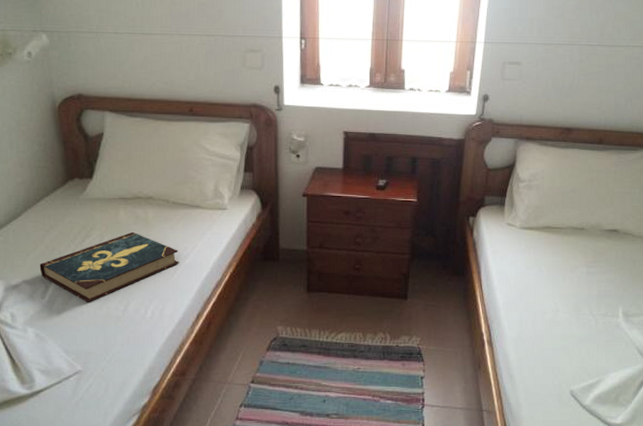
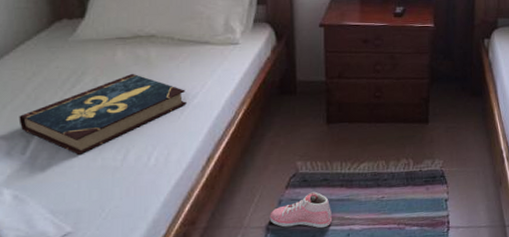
sneaker: none [251,356,310,392] -> present [270,191,333,229]

